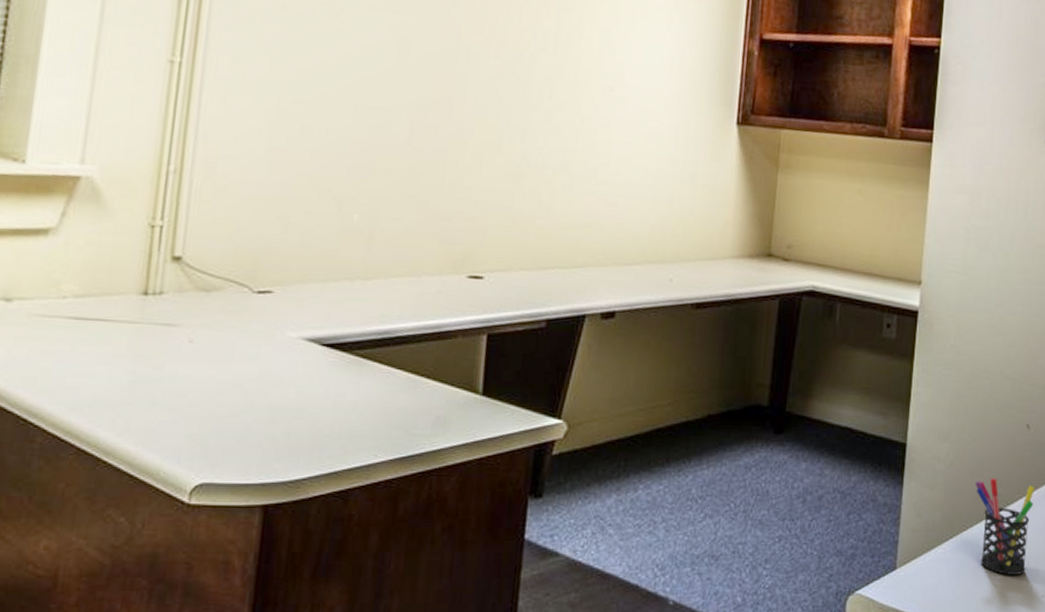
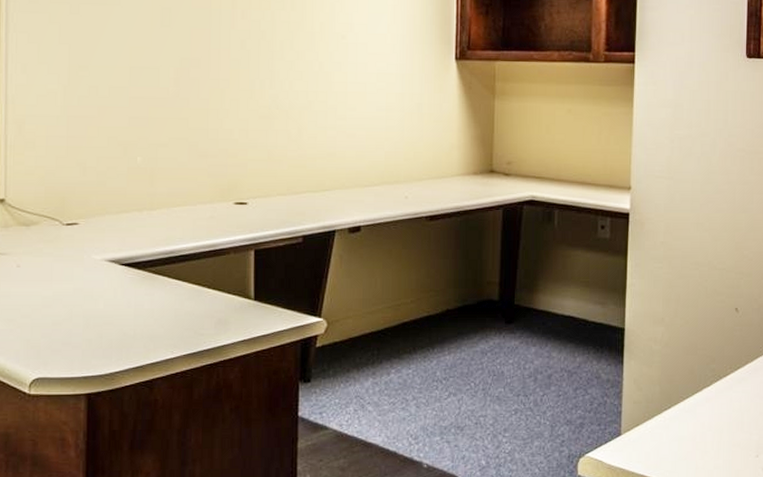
pen holder: present [975,478,1035,575] -> none [689,355,745,439]

